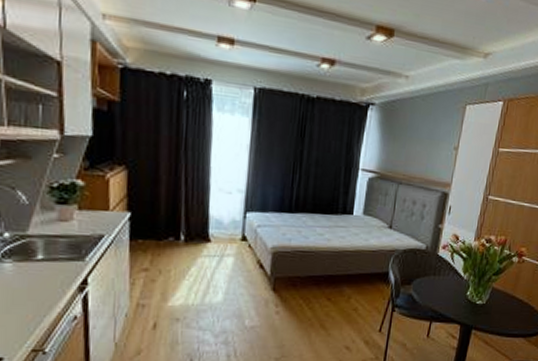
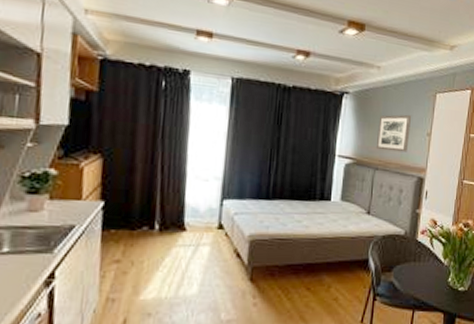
wall art: none [400,127,440,167] -> present [375,114,412,153]

